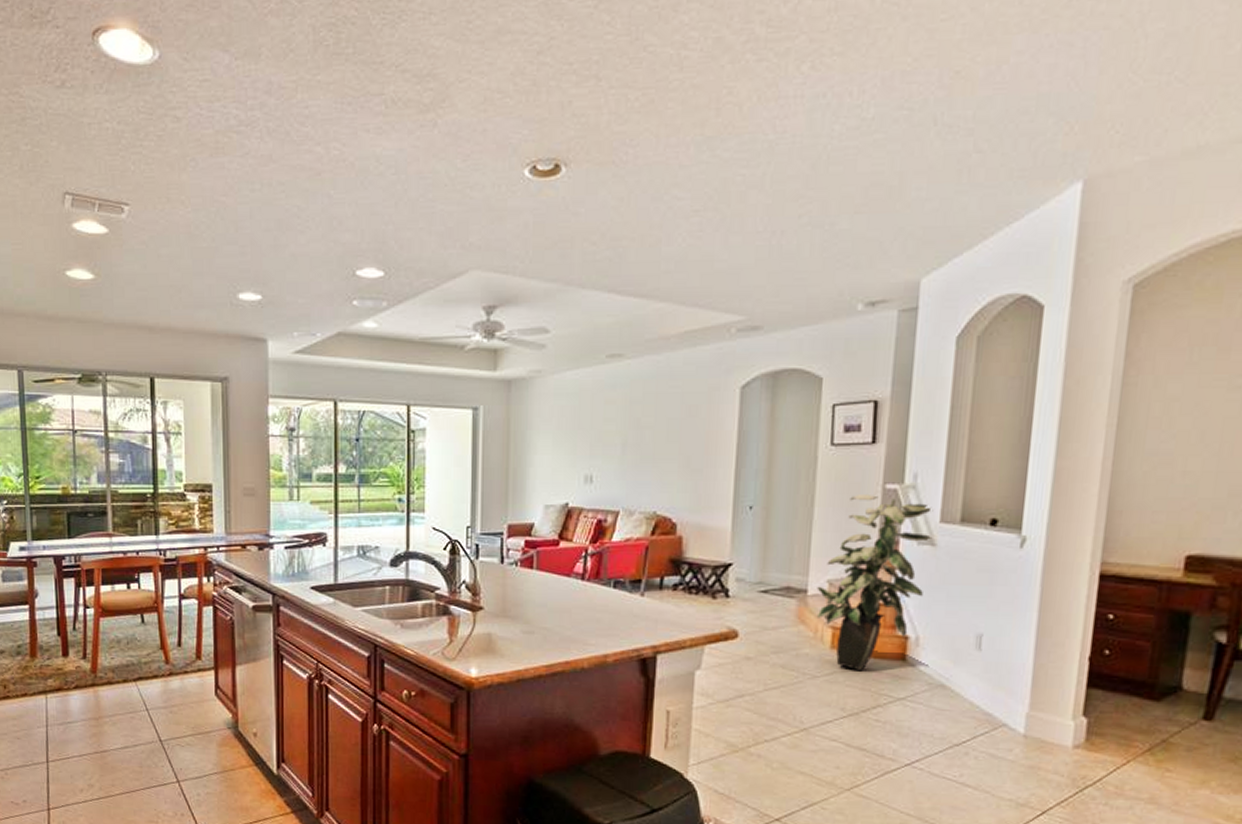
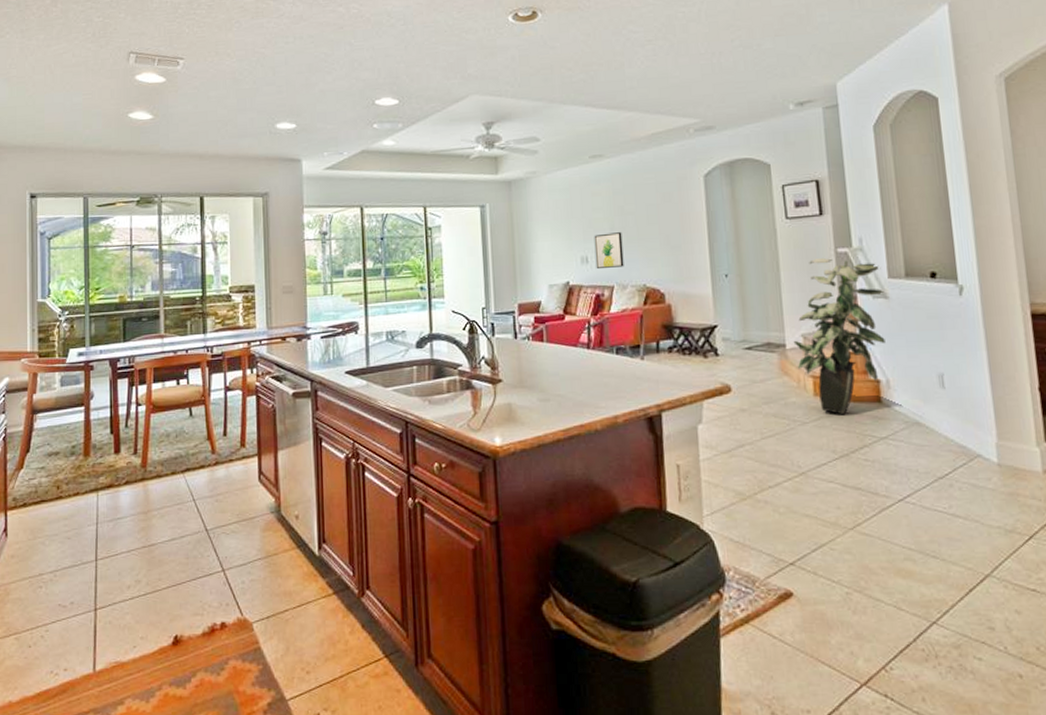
wall art: none [601,449,635,491] -> present [594,232,624,270]

